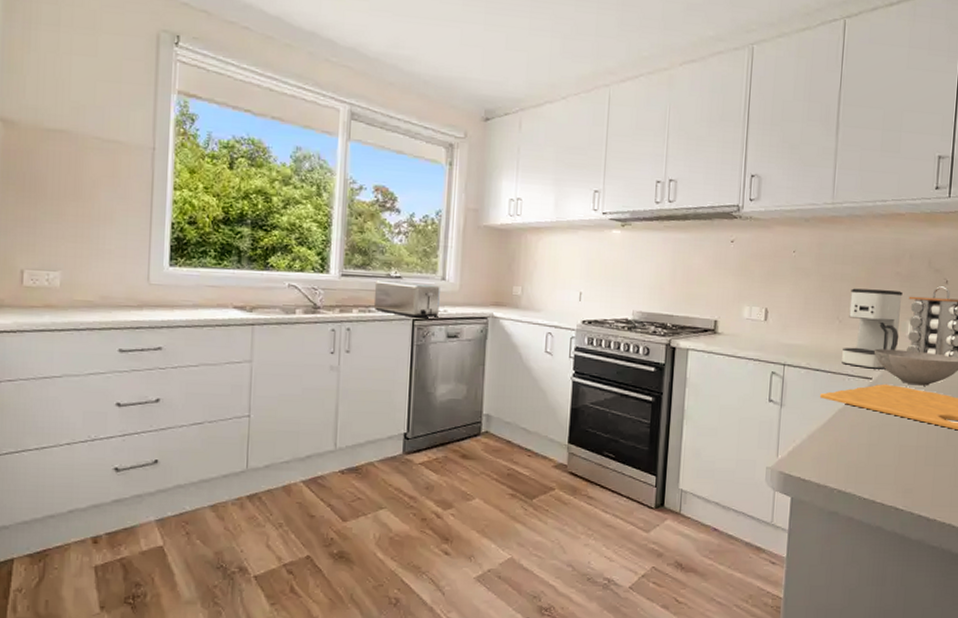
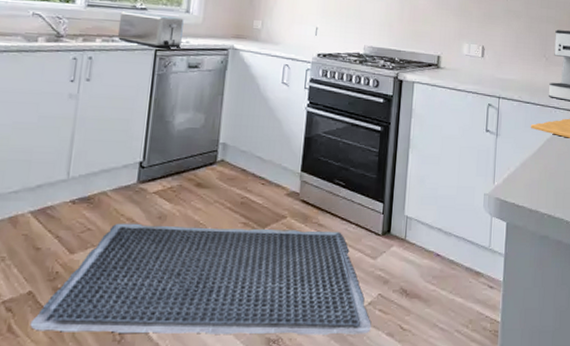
floor mat: none [310,492,645,606] -> present [30,223,371,335]

